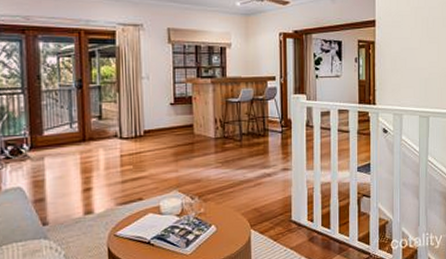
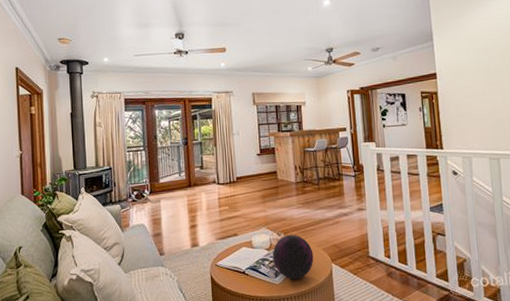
decorative orb: none [184,197,231,249] -> present [272,234,314,279]

